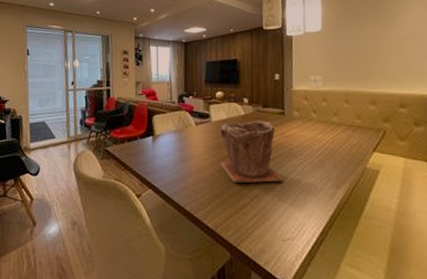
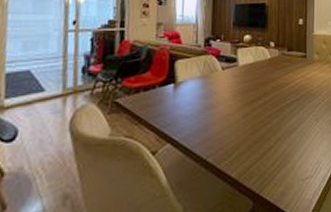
plant pot: present [219,121,284,184] -> none [246,64,304,128]

